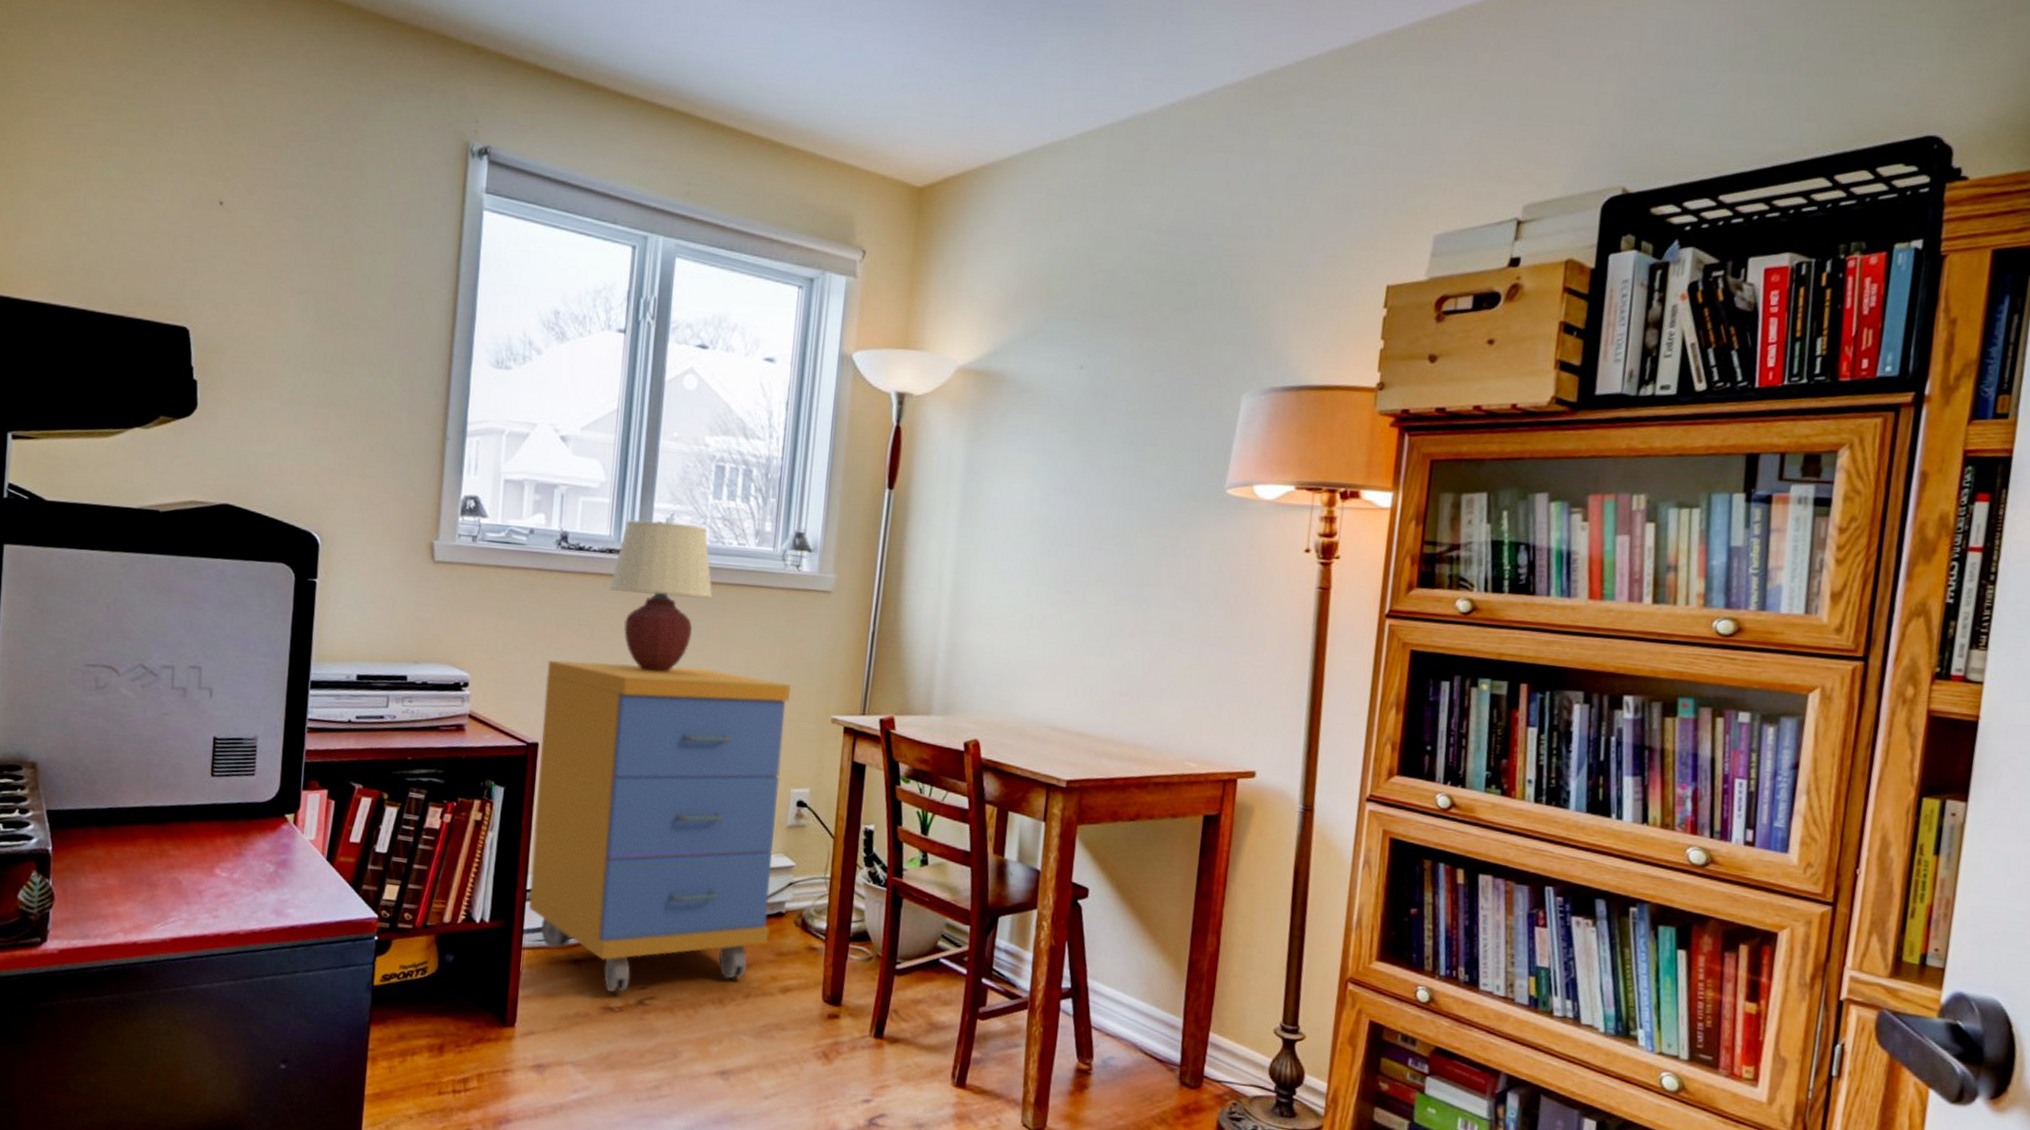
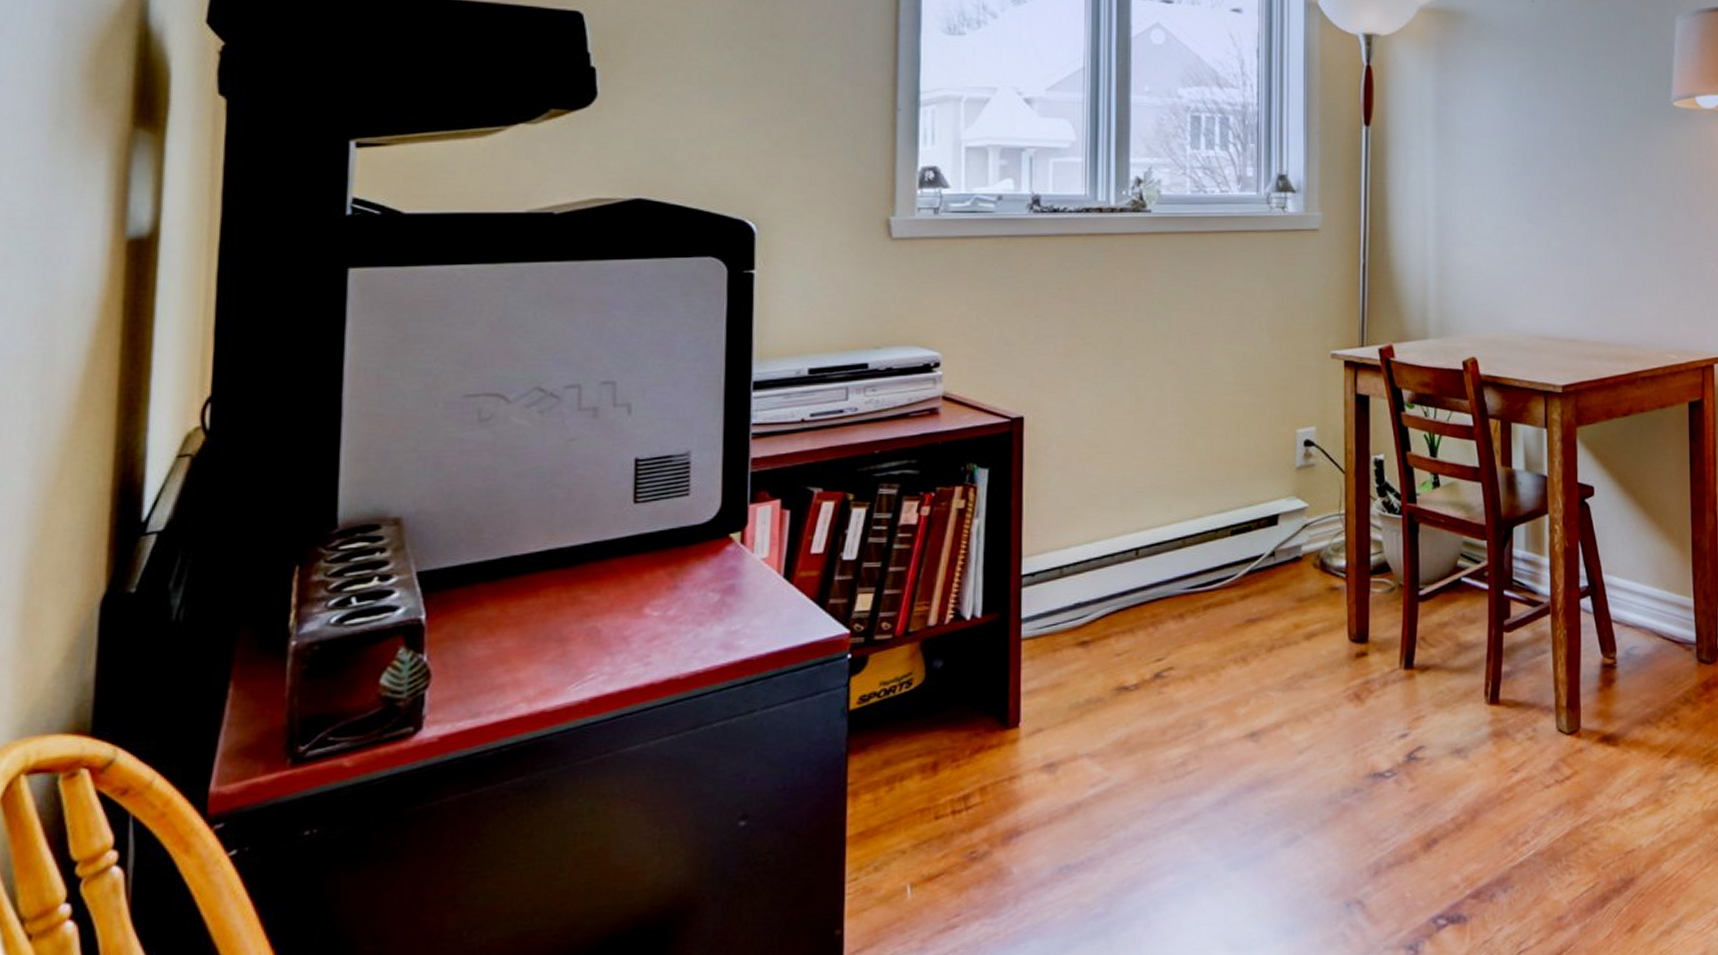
storage cabinet: present [529,660,791,992] -> none [1025,319,1288,671]
table lamp: present [608,520,713,672] -> none [1088,176,1199,328]

